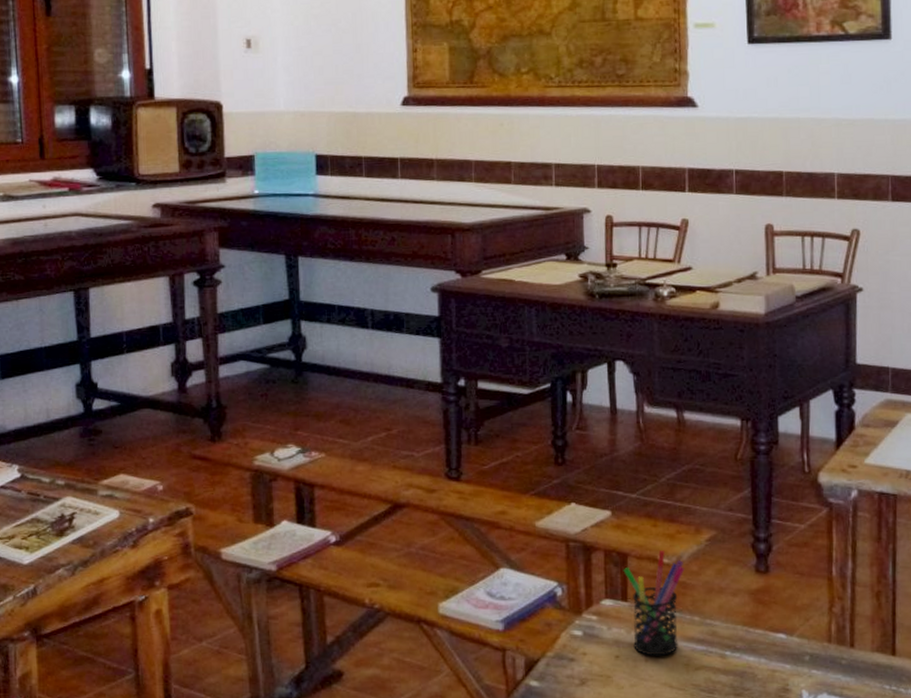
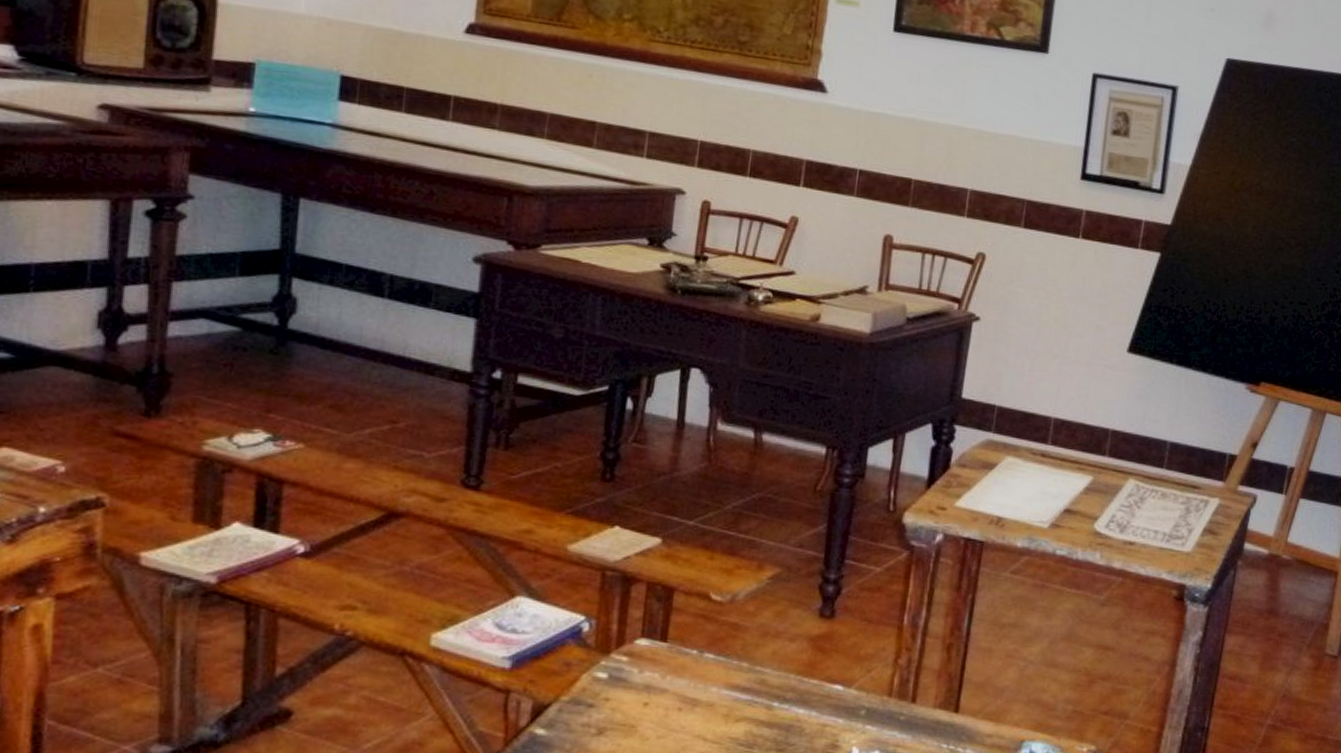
pen holder: present [623,550,685,656] -> none [666,586,739,705]

